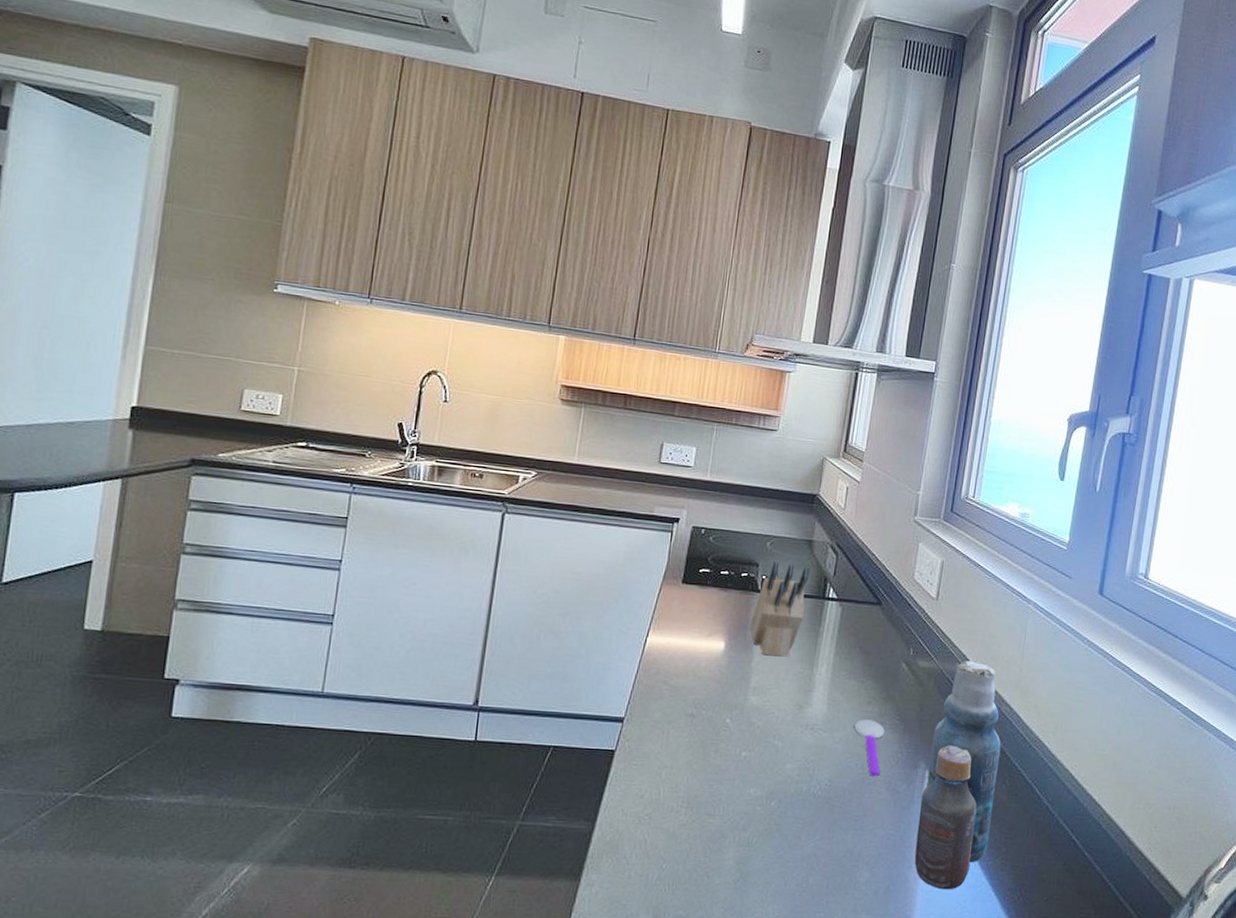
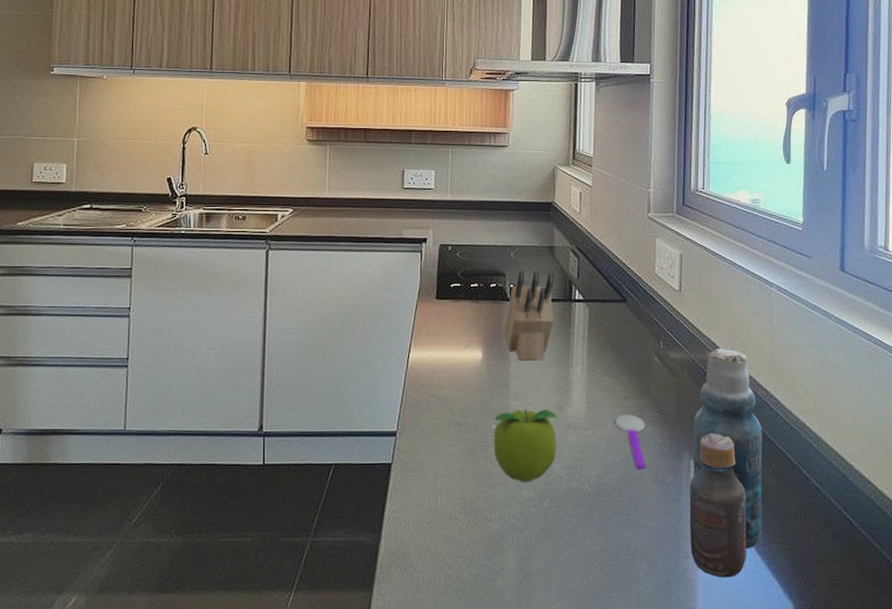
fruit: none [725,705,796,781] -> present [493,408,558,483]

